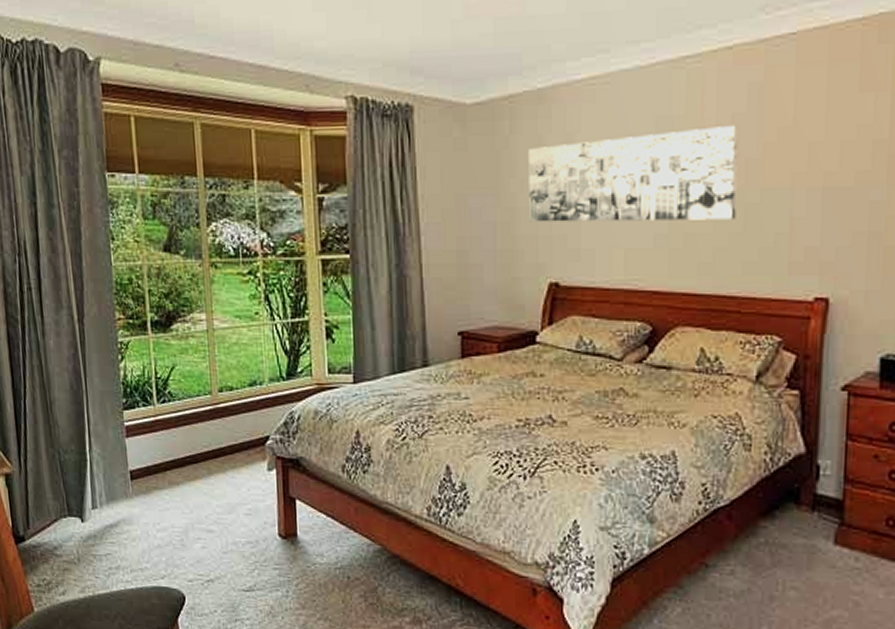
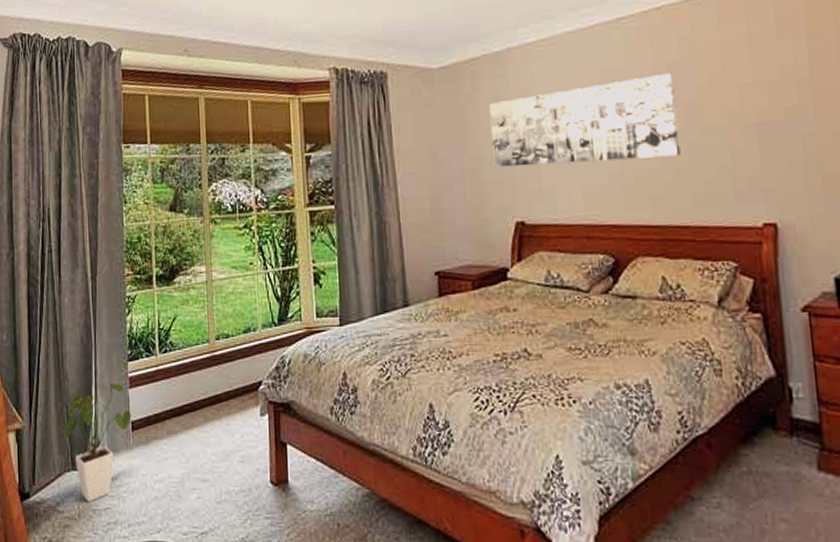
house plant: none [52,429,130,548] -> present [59,381,131,503]

